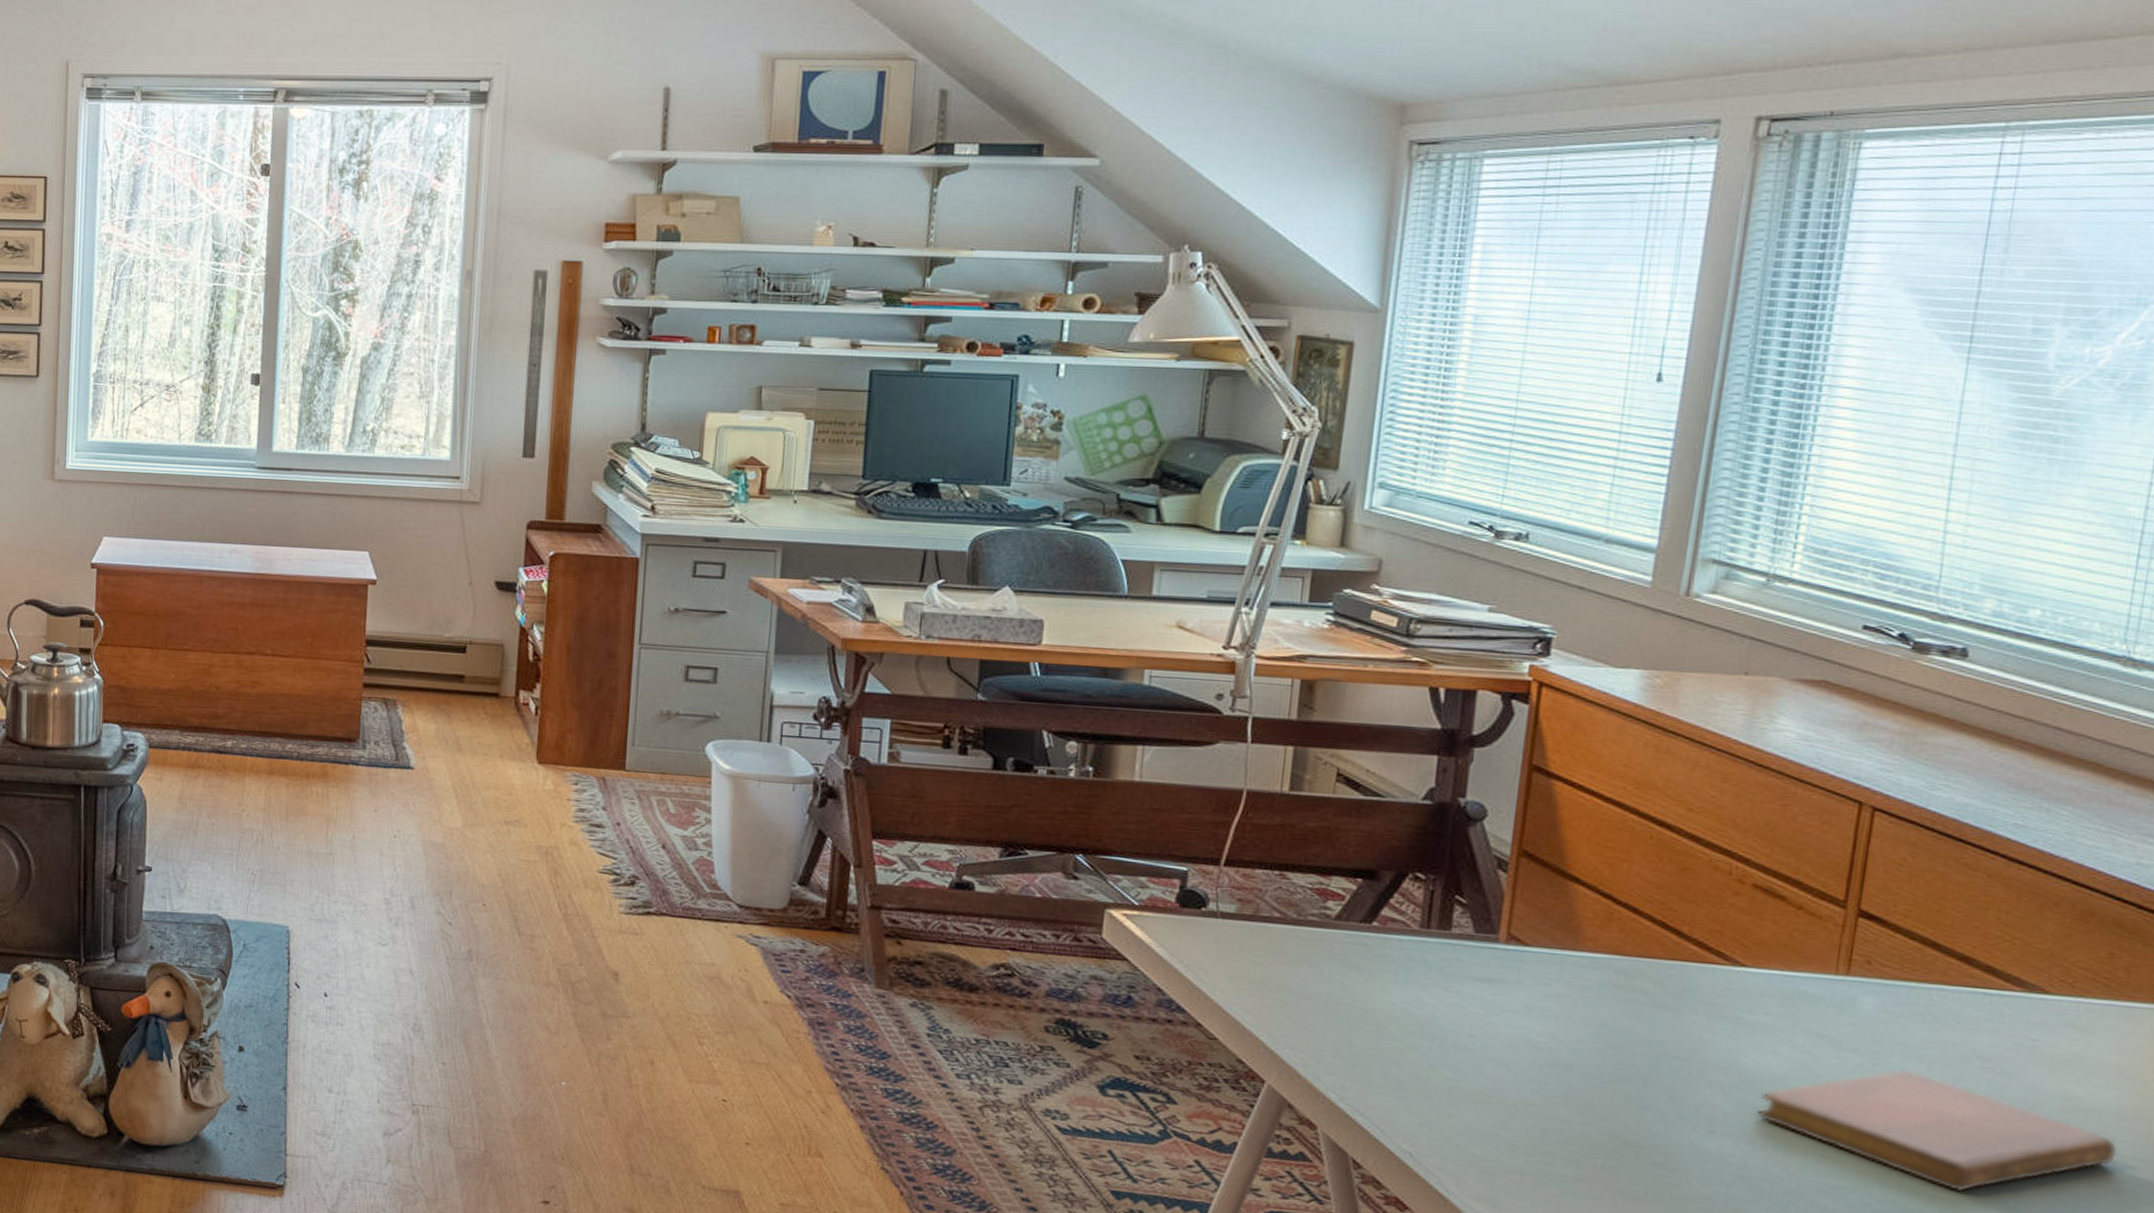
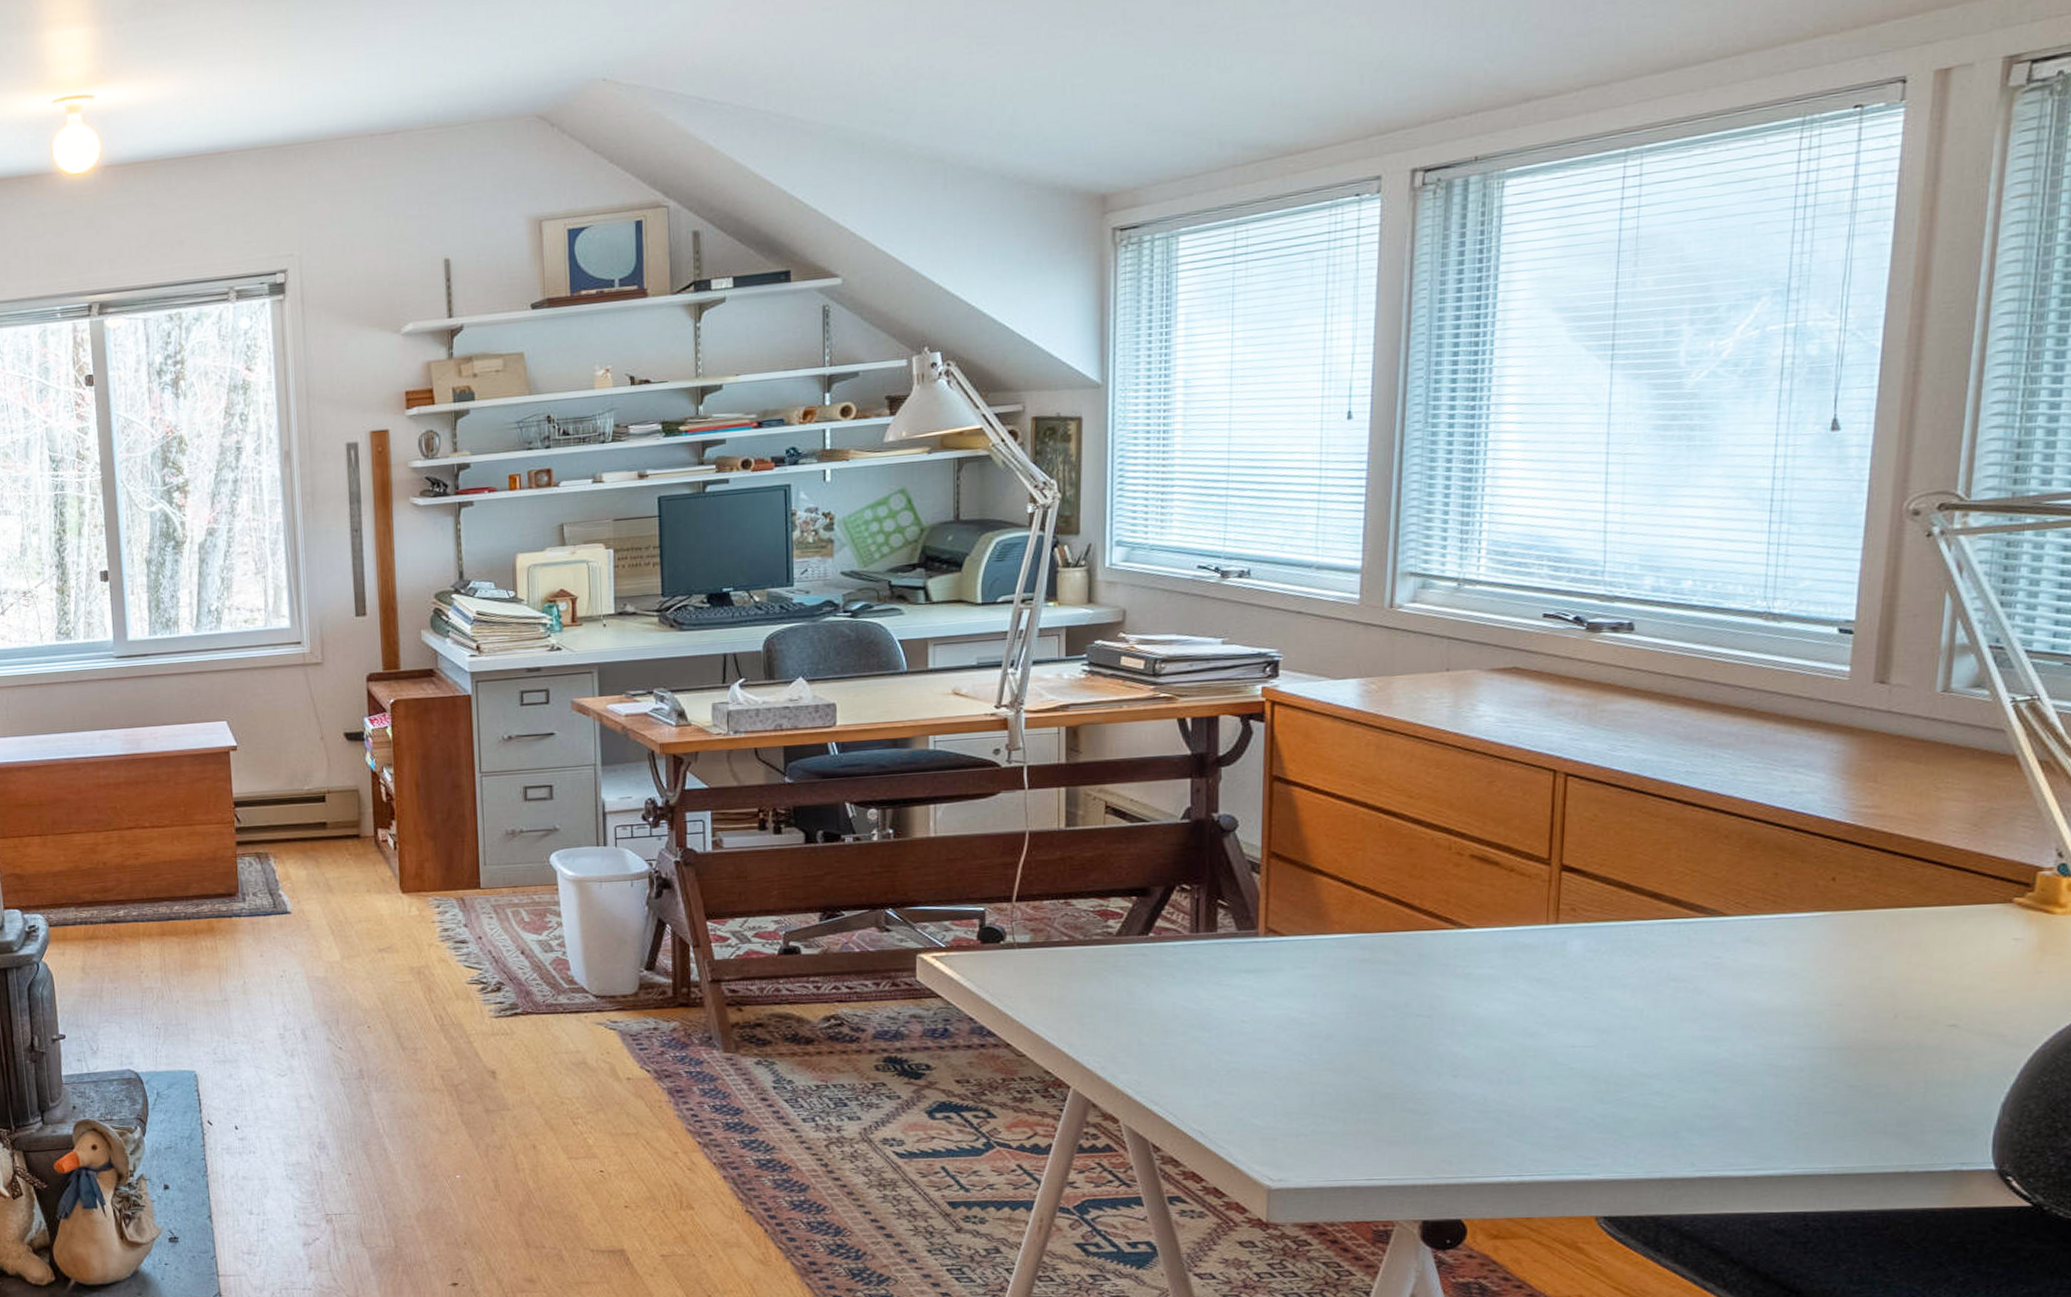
notebook: present [1757,1069,2119,1193] -> none [1492,998,1796,1099]

